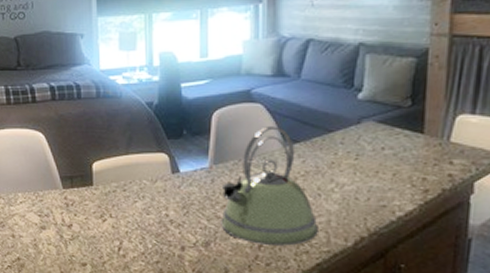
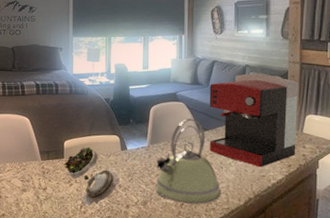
succulent plant: none [94,170,171,248] -> present [64,147,120,206]
coffee maker: none [300,55,446,194] -> present [209,73,299,168]

